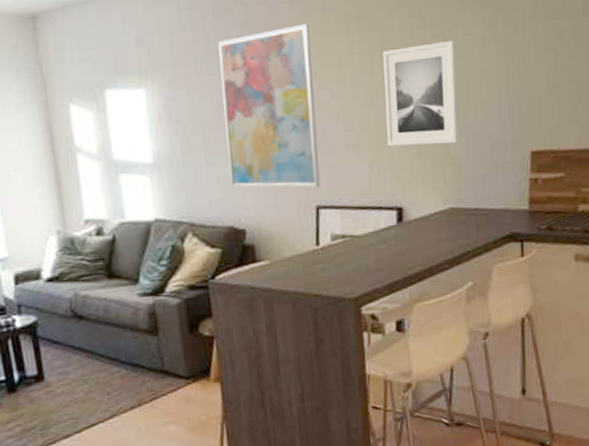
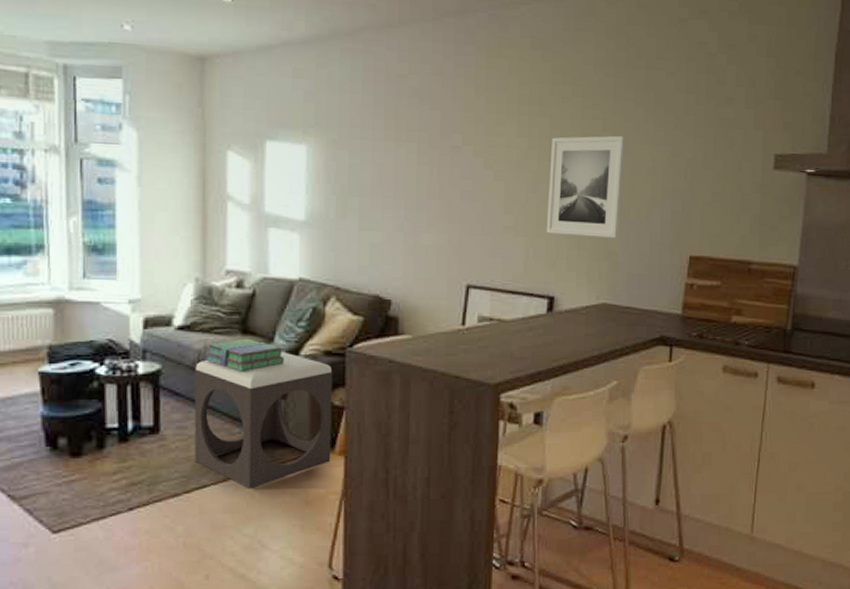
footstool: none [68,290,208,422] -> present [194,351,333,488]
stack of books: none [75,282,151,315] -> present [205,338,284,372]
wall art: present [218,23,321,189] -> none [382,100,481,267]

